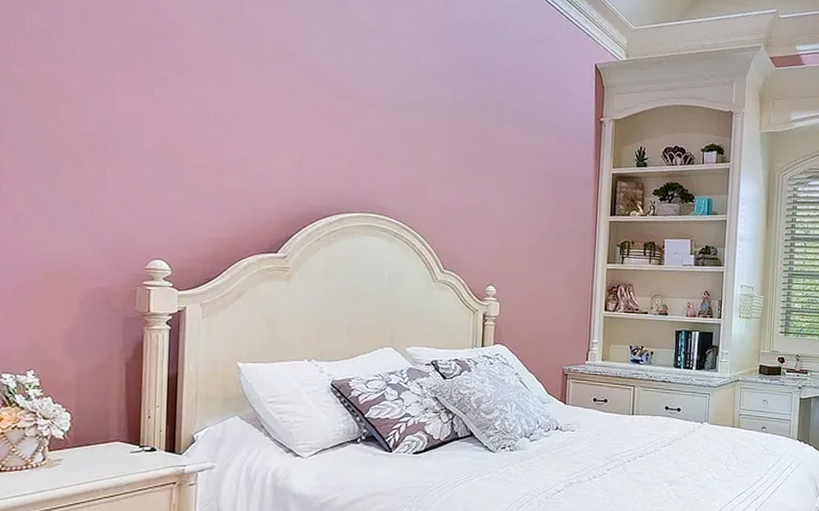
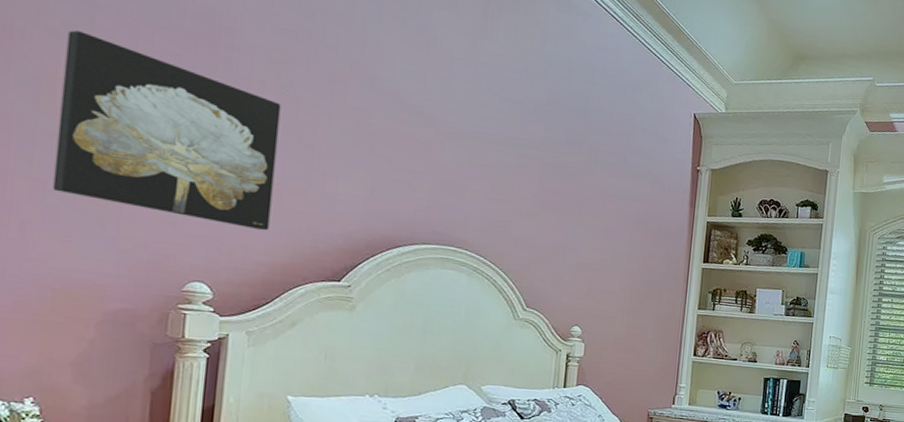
wall art: none [38,36,219,209] -> present [52,30,281,231]

